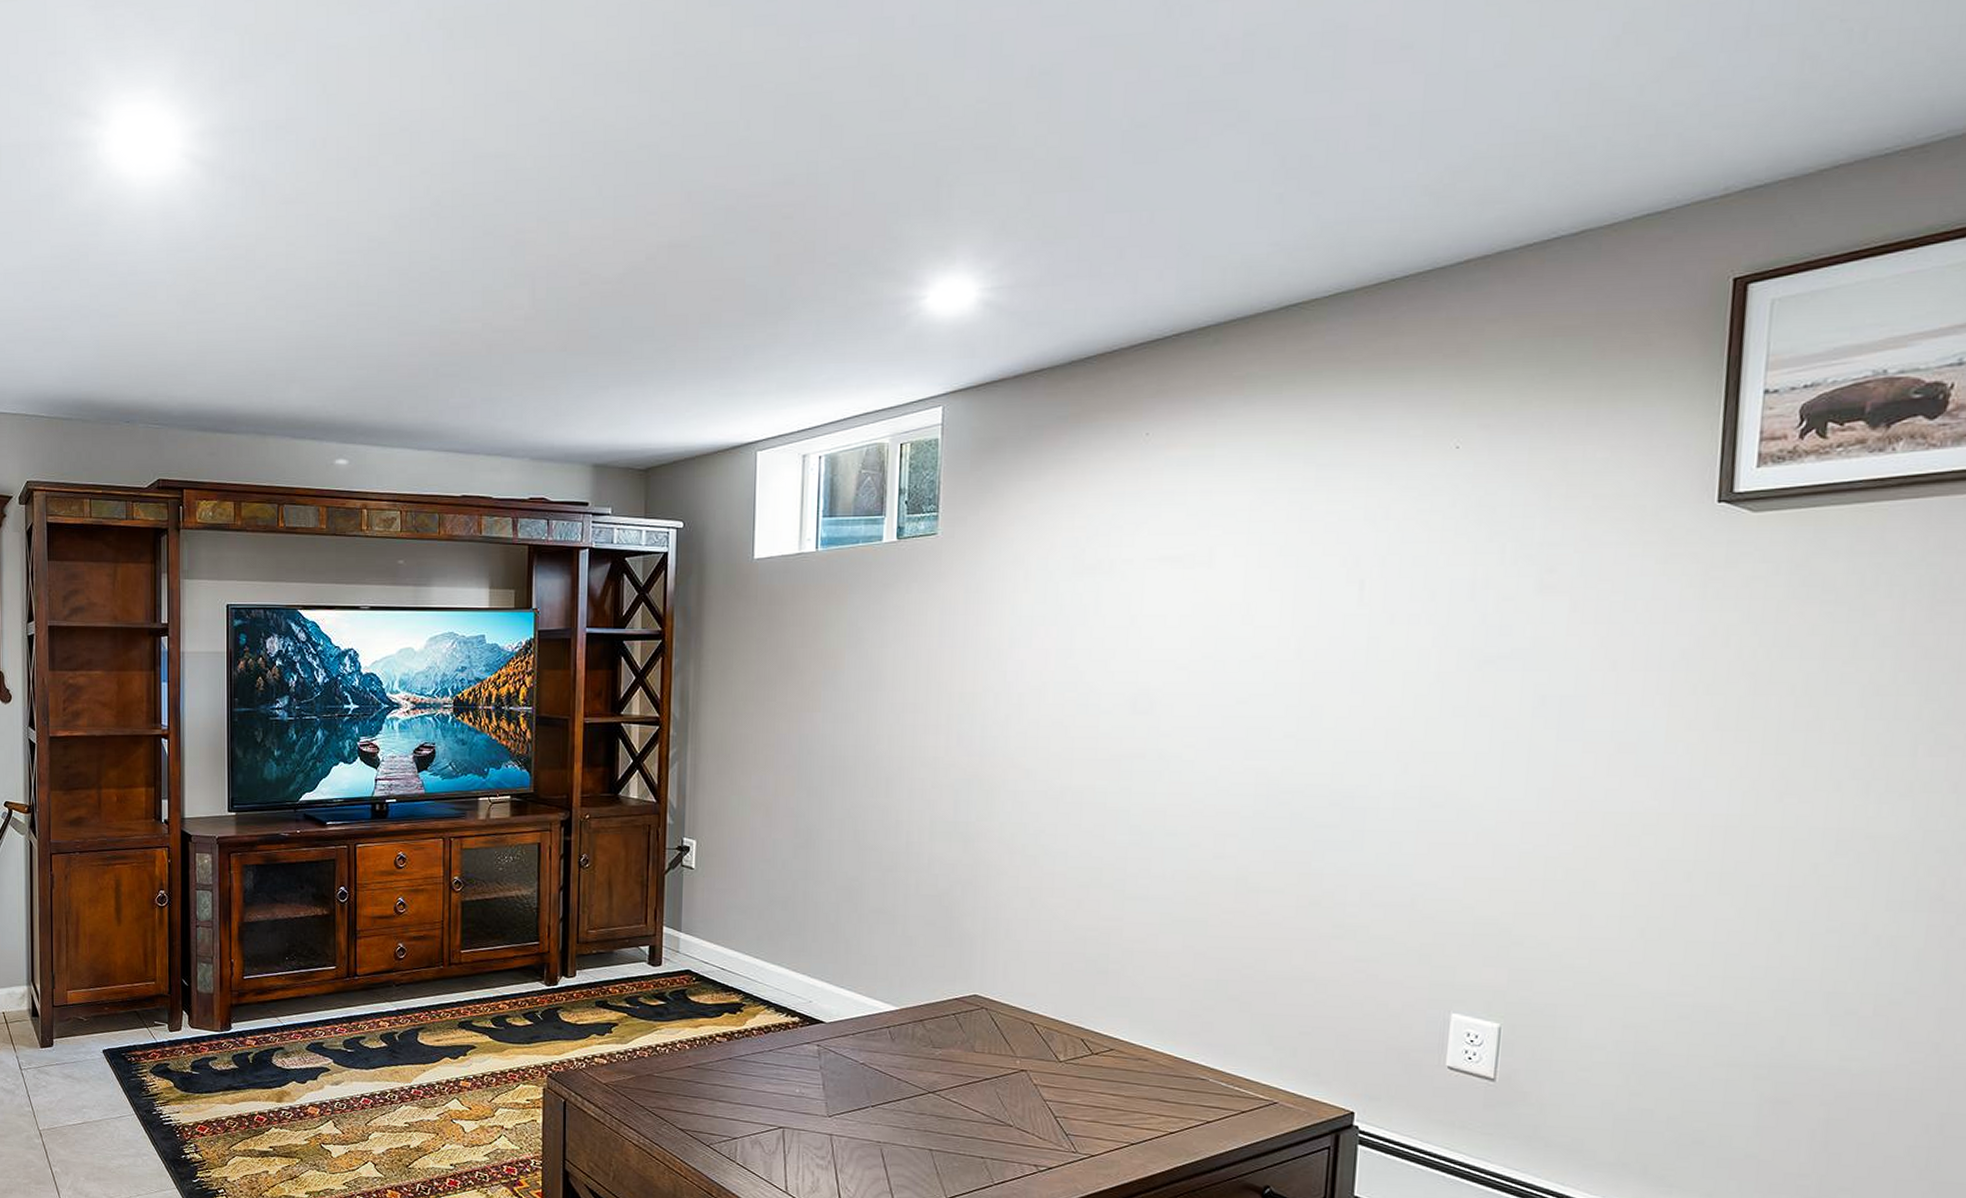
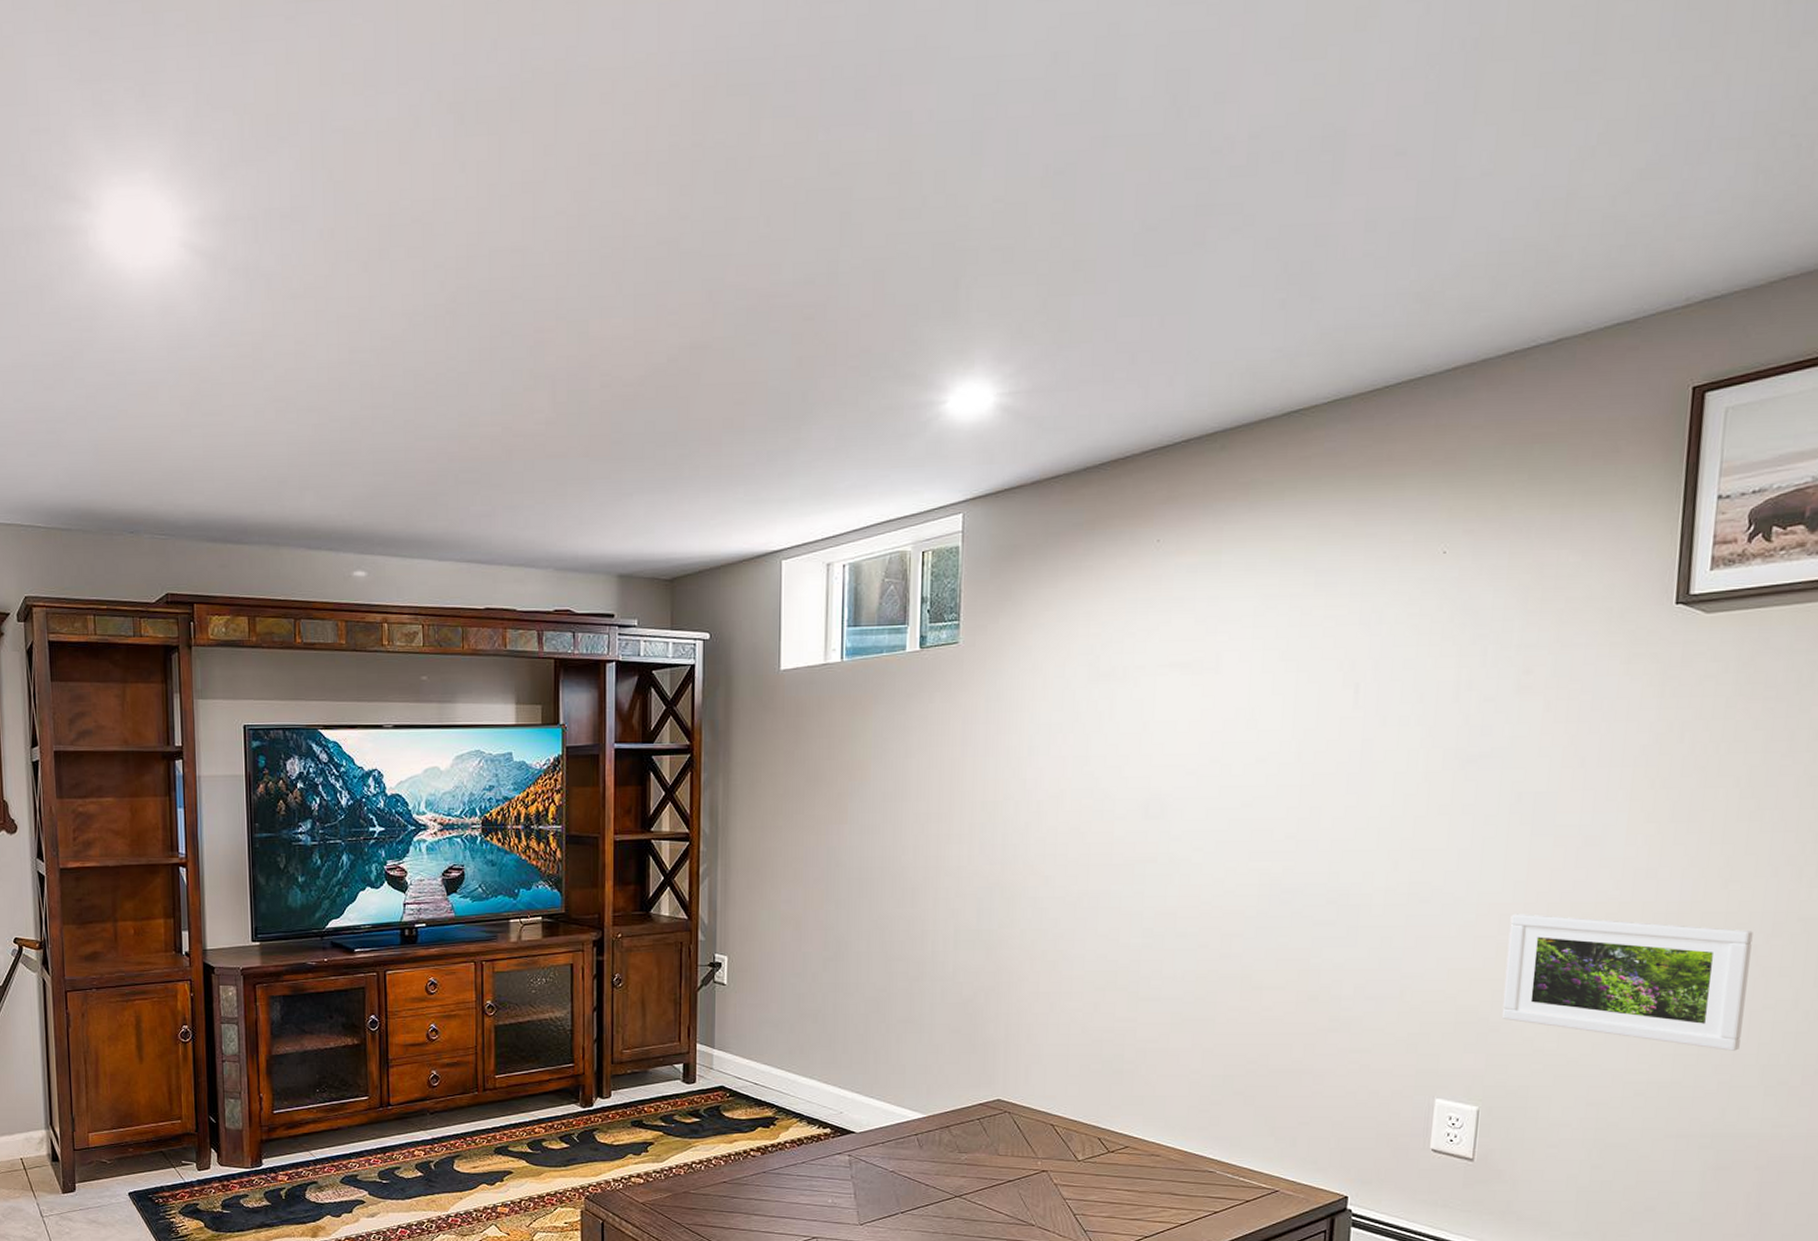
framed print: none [1525,822,1813,976] -> present [1501,913,1753,1051]

